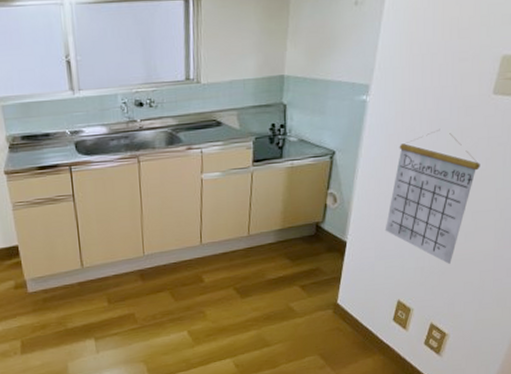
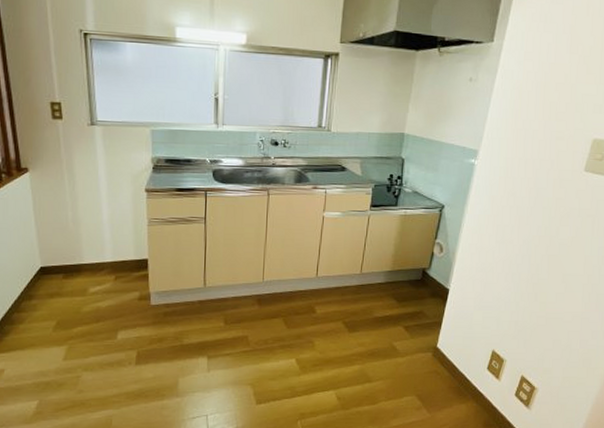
calendar: present [385,128,480,264] -> none [484,196,571,321]

